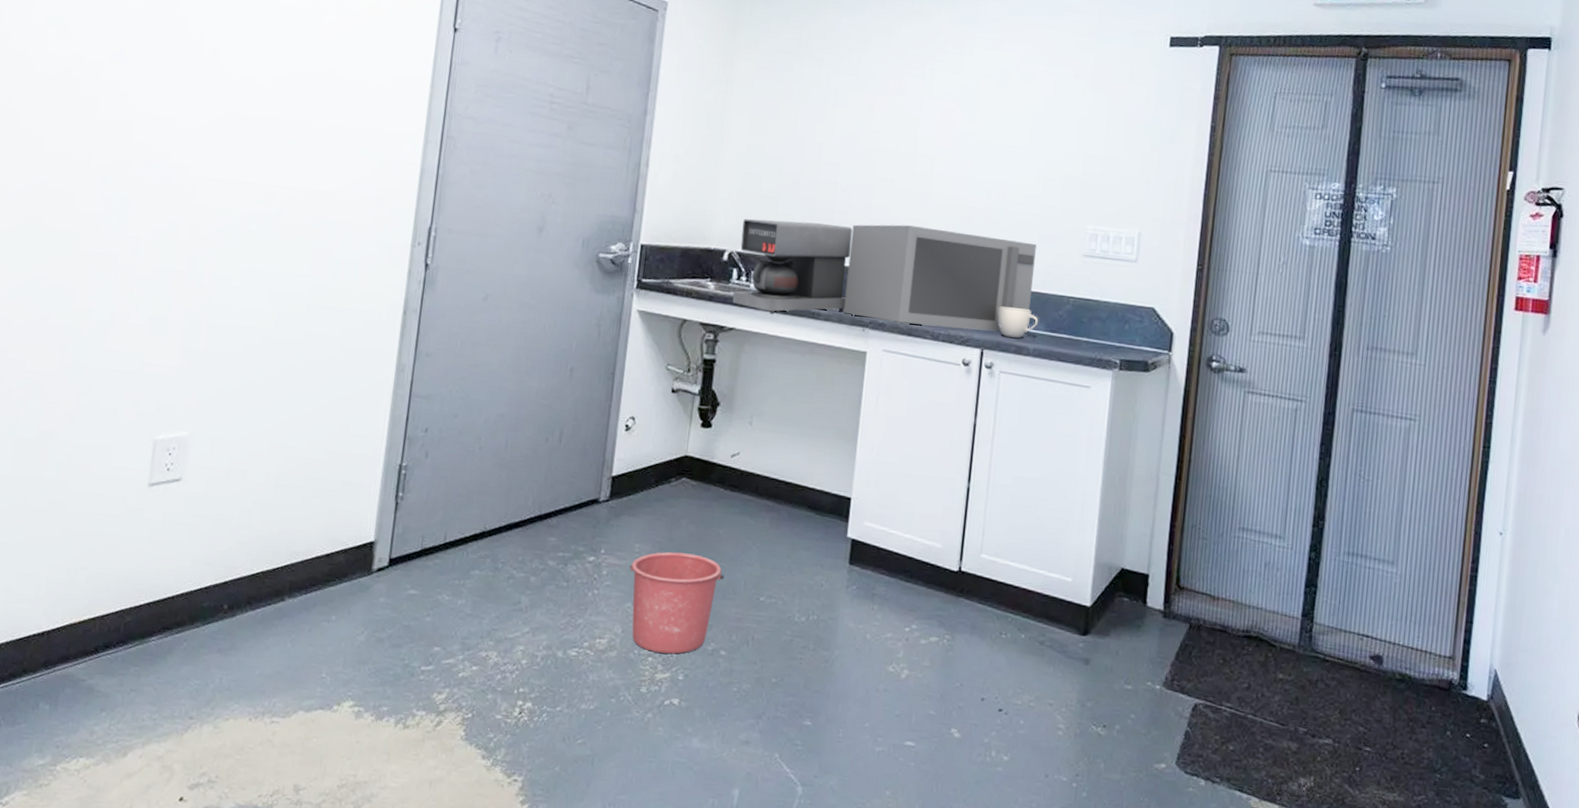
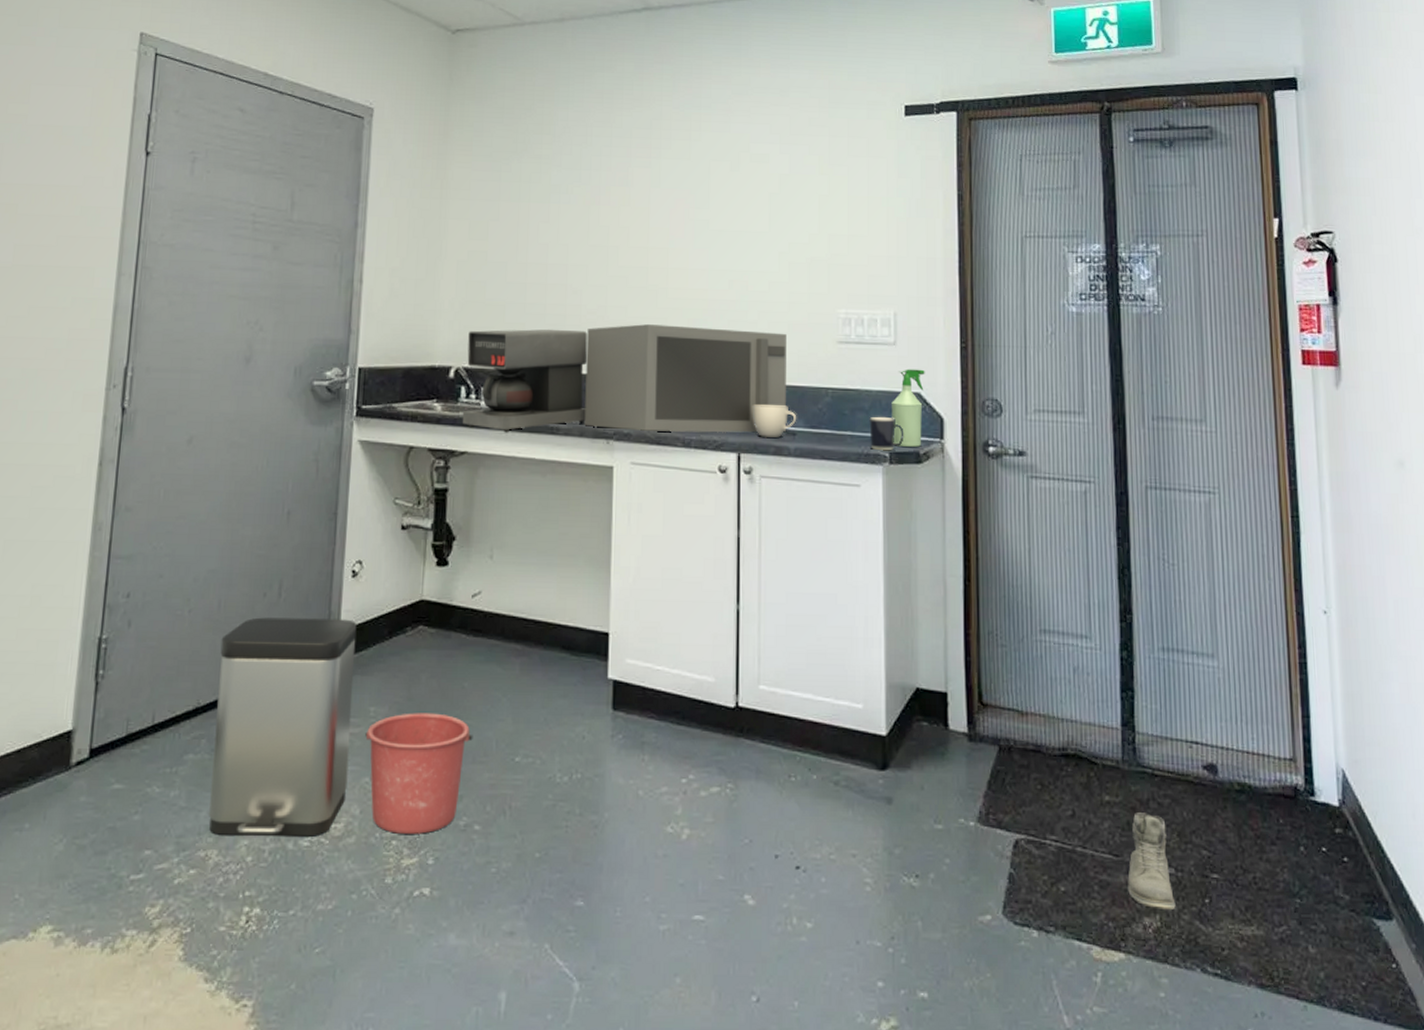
pedal bin: none [491,459,628,648] -> present [209,617,357,837]
mug: none [1103,326,1136,359] -> present [869,416,904,451]
spray bottle: none [1124,285,1161,357] -> present [892,369,925,448]
boot: none [1289,690,1330,774] -> present [1128,813,1176,911]

